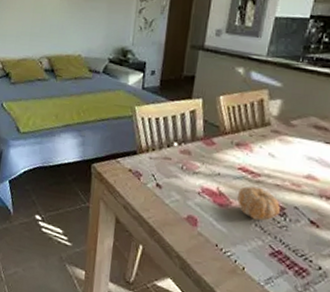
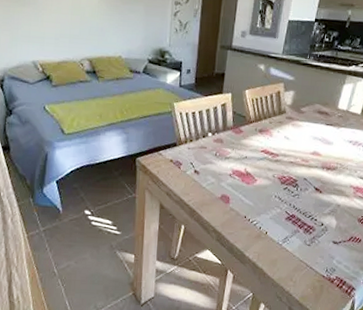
fruit: present [236,186,280,221] -> none [260,165,293,193]

